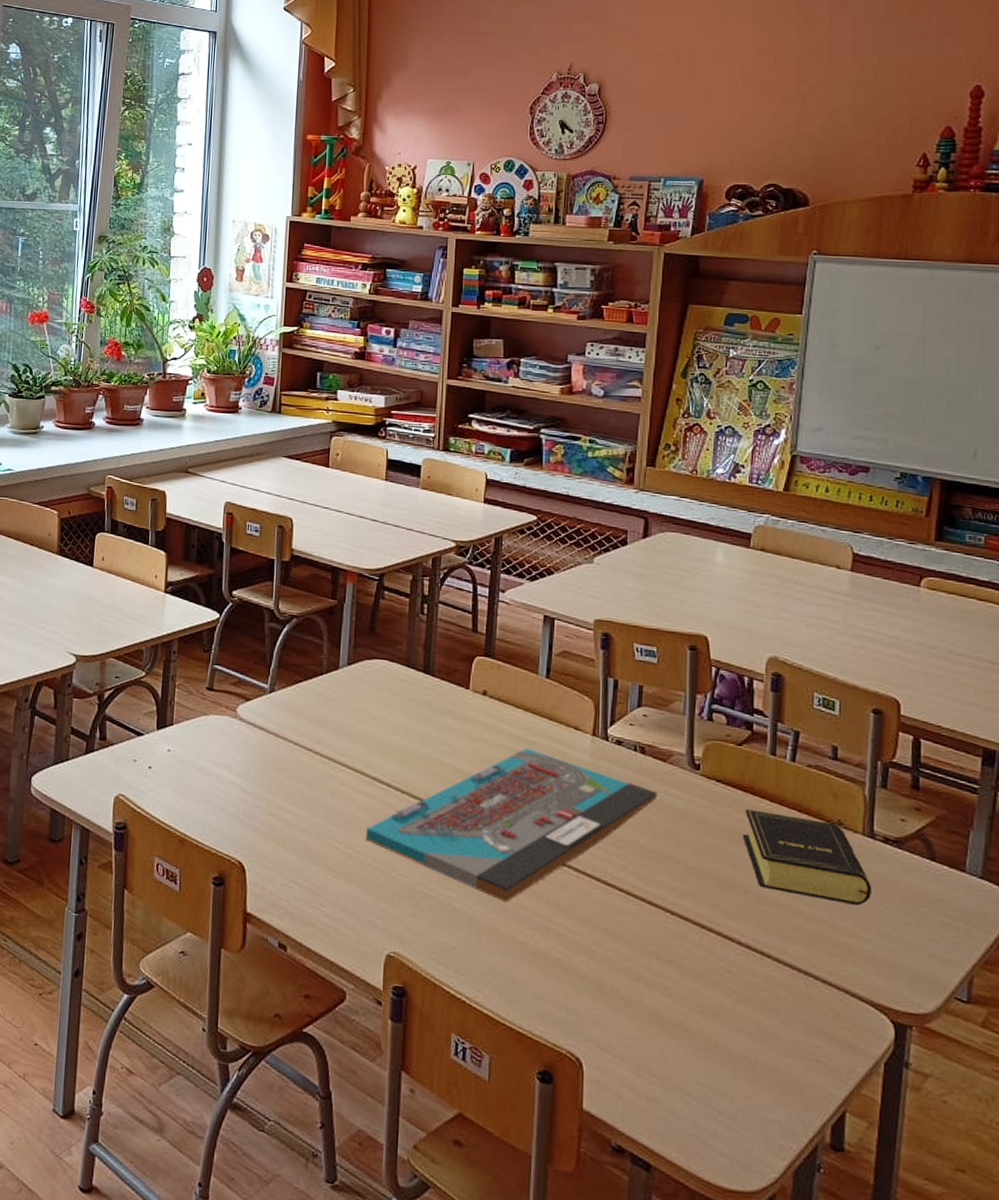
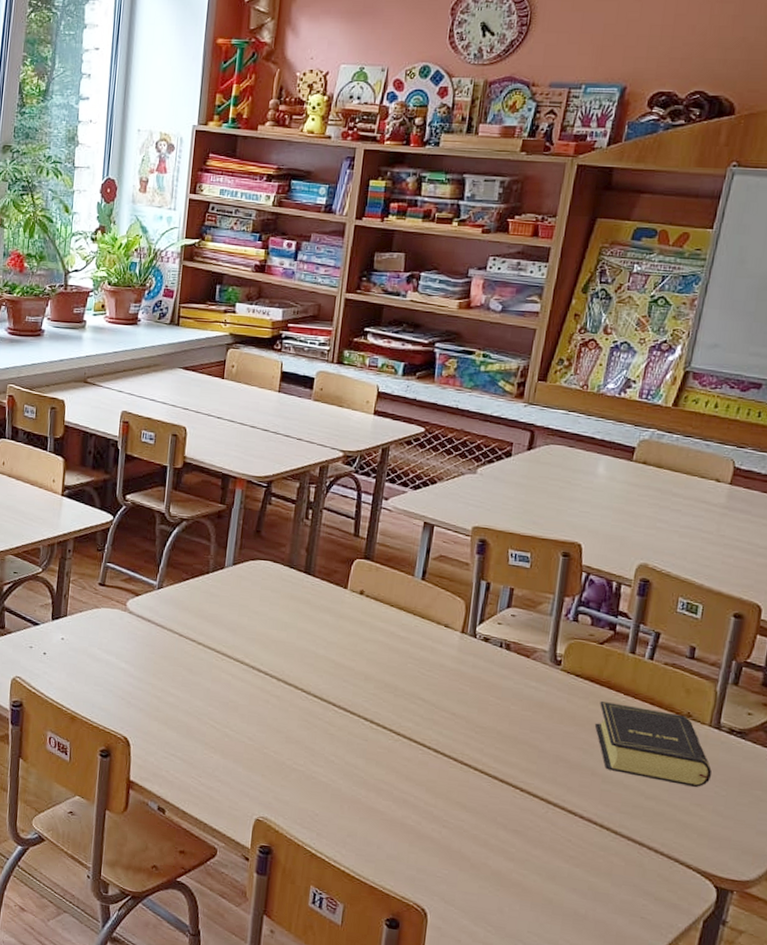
board game: present [366,748,658,903] -> none [242,643,519,778]

